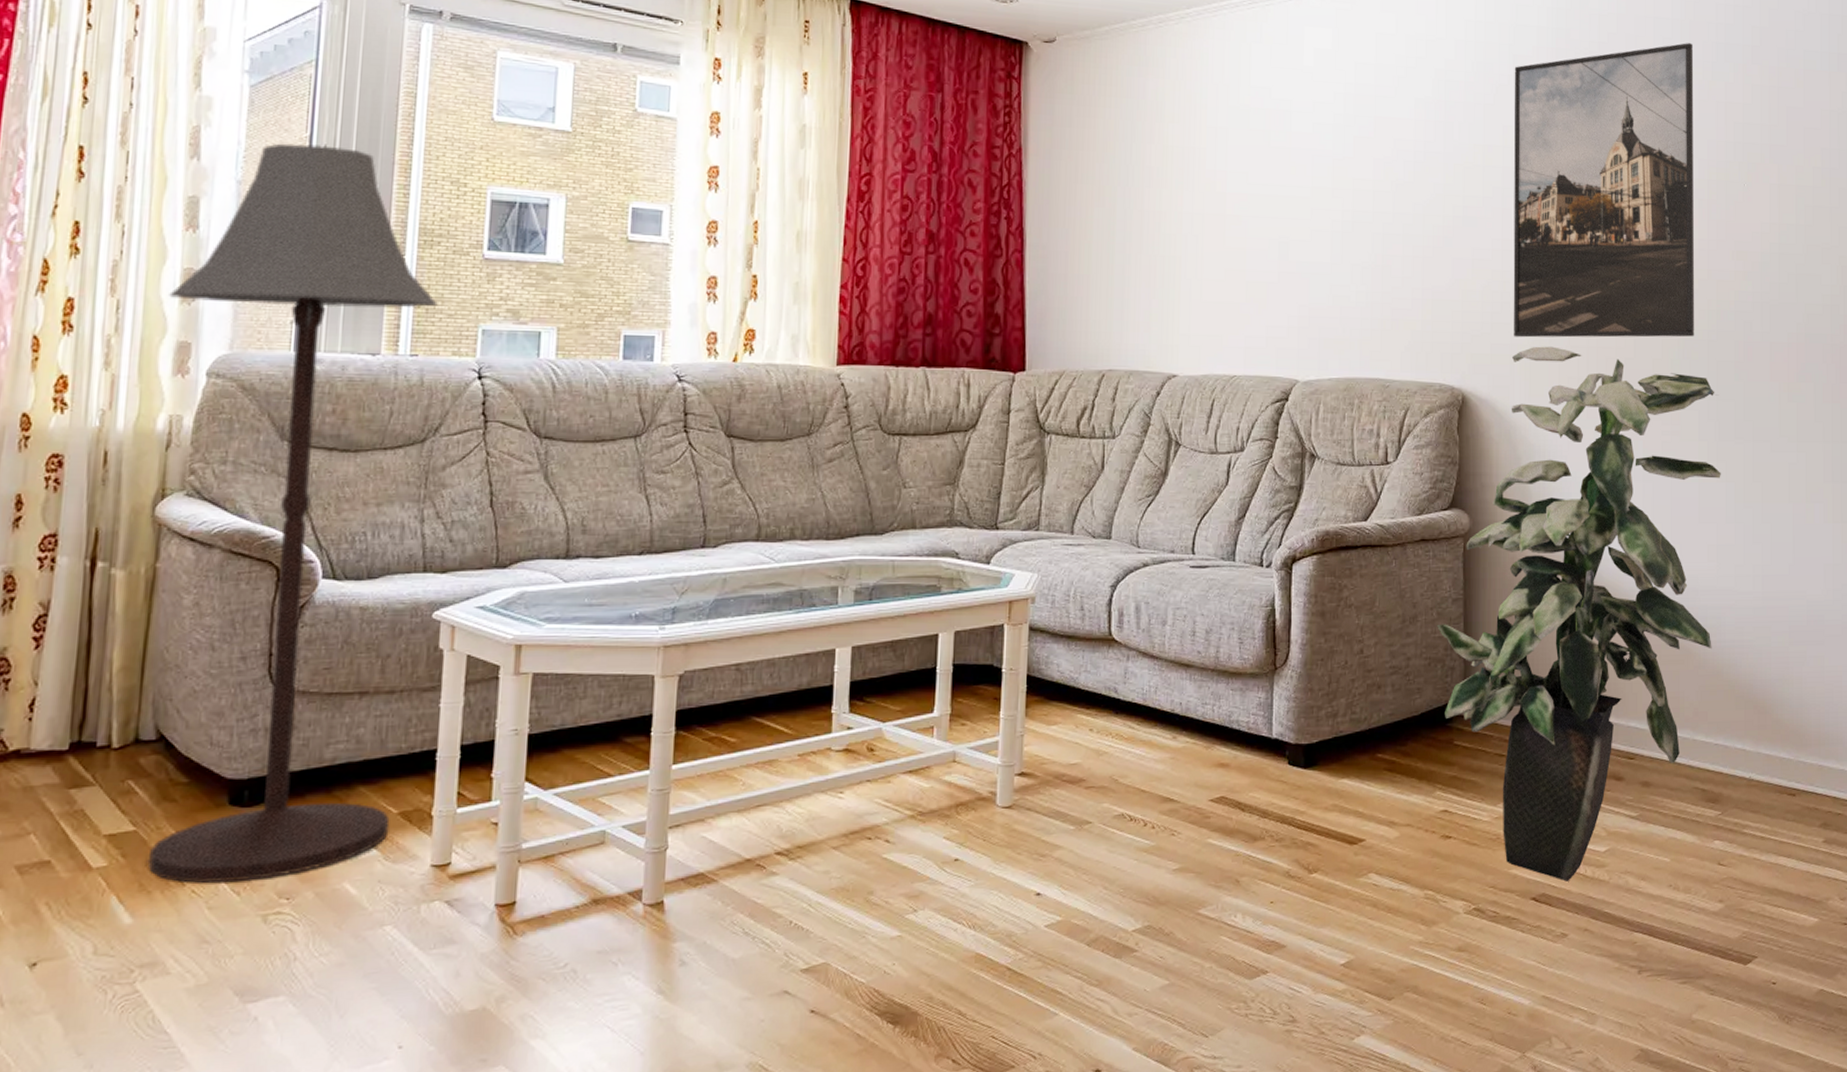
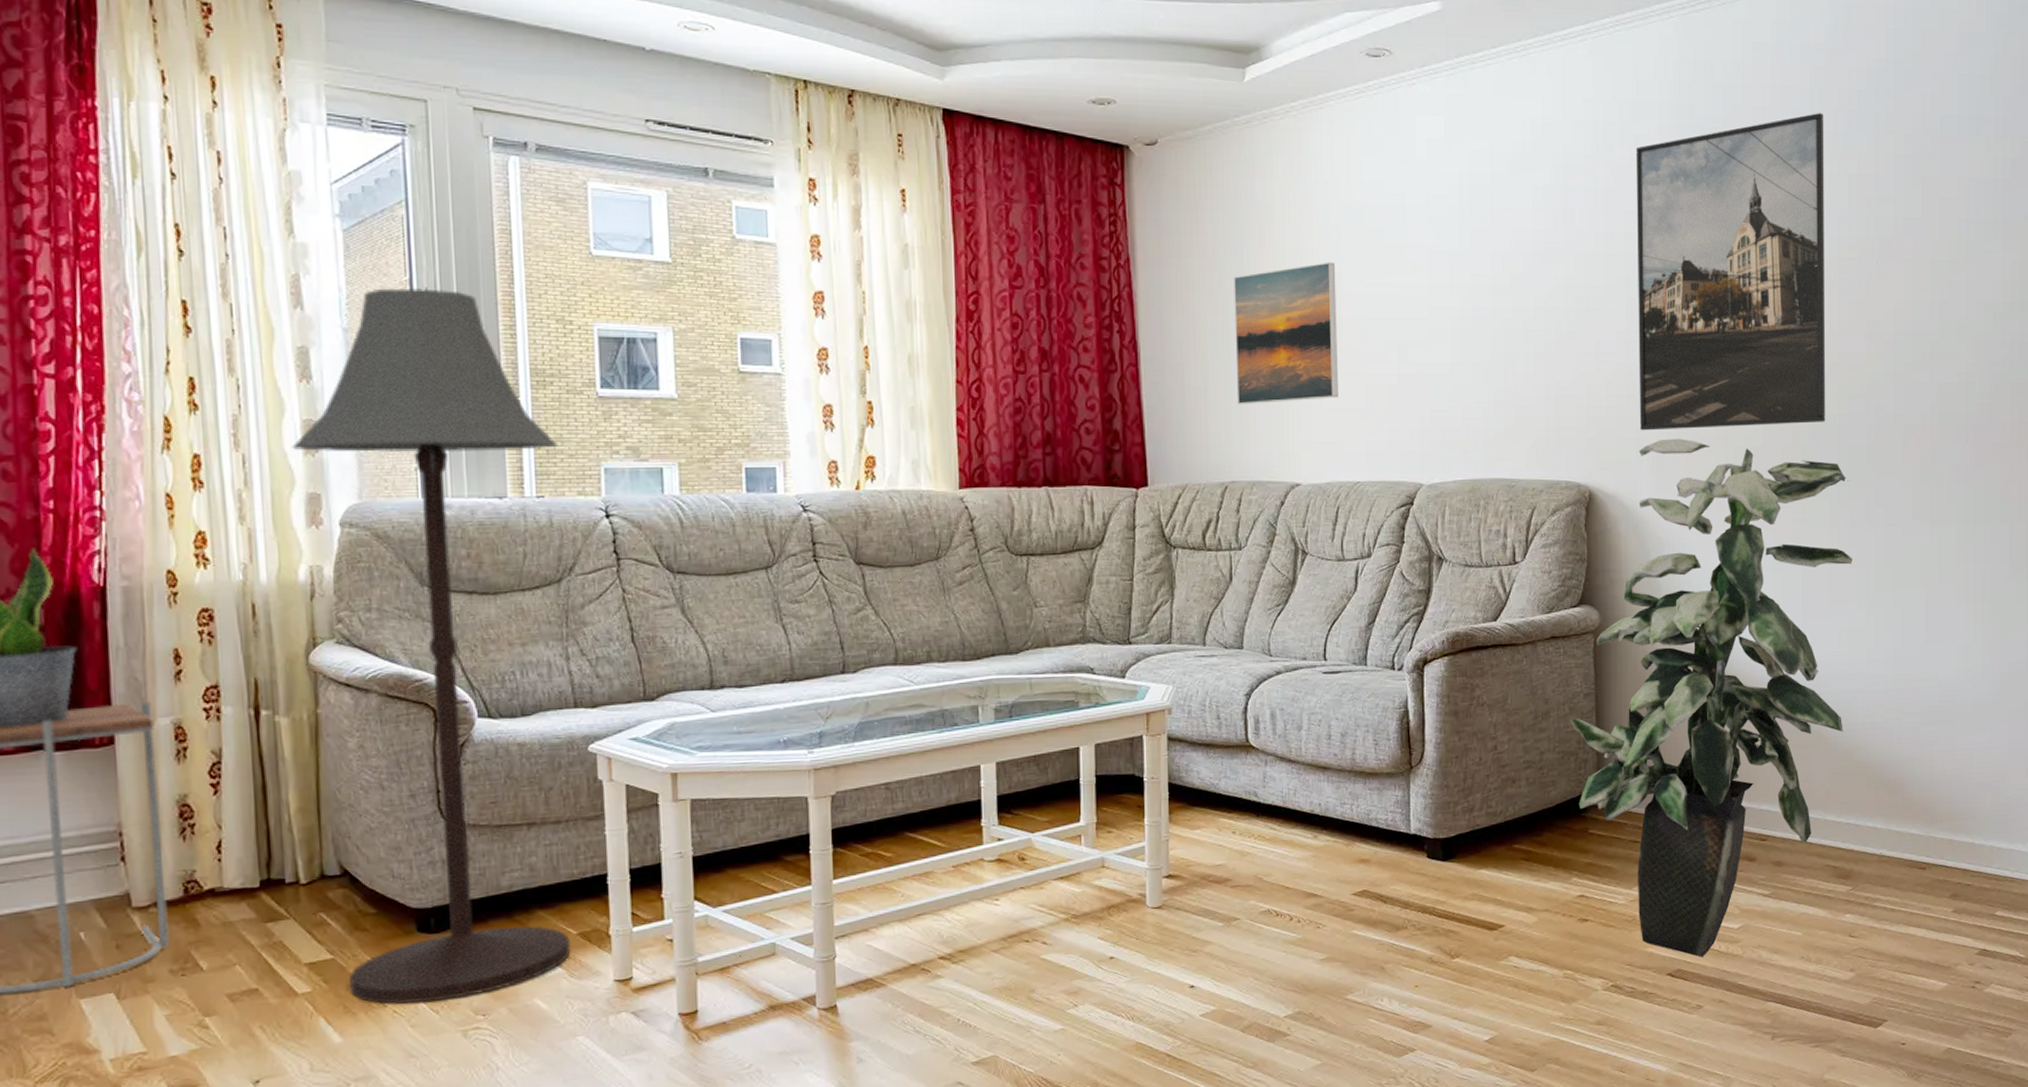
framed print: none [1118,160,1222,295] -> present [1234,262,1338,404]

